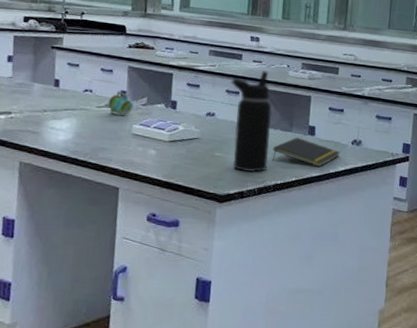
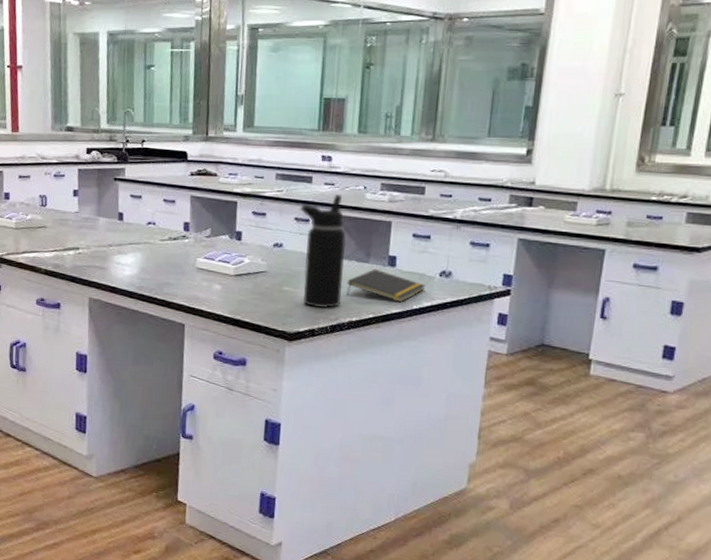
measuring cup: present [108,91,134,115] -> none [171,222,197,248]

